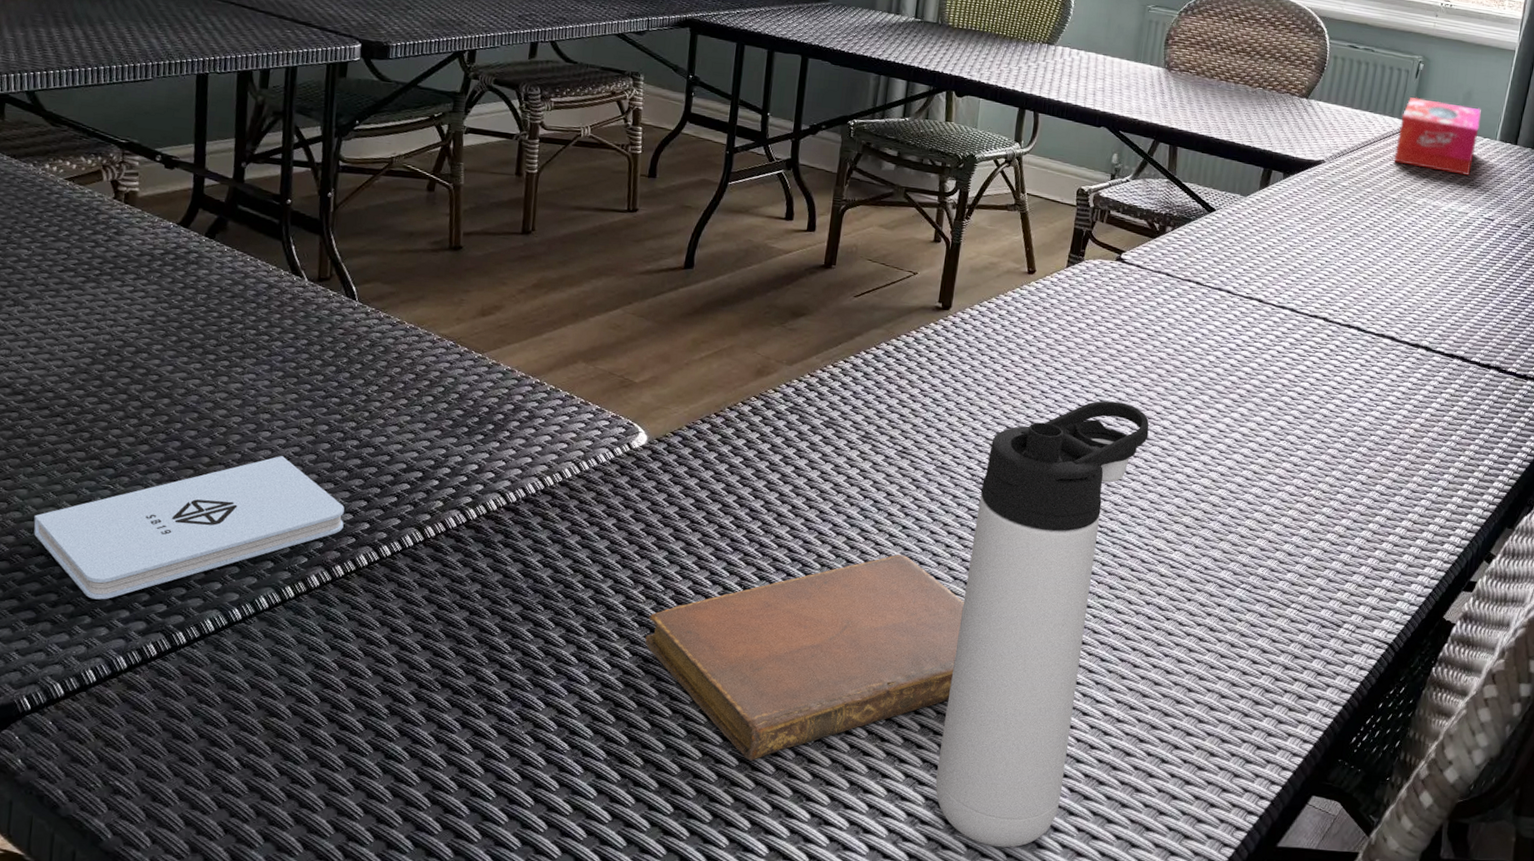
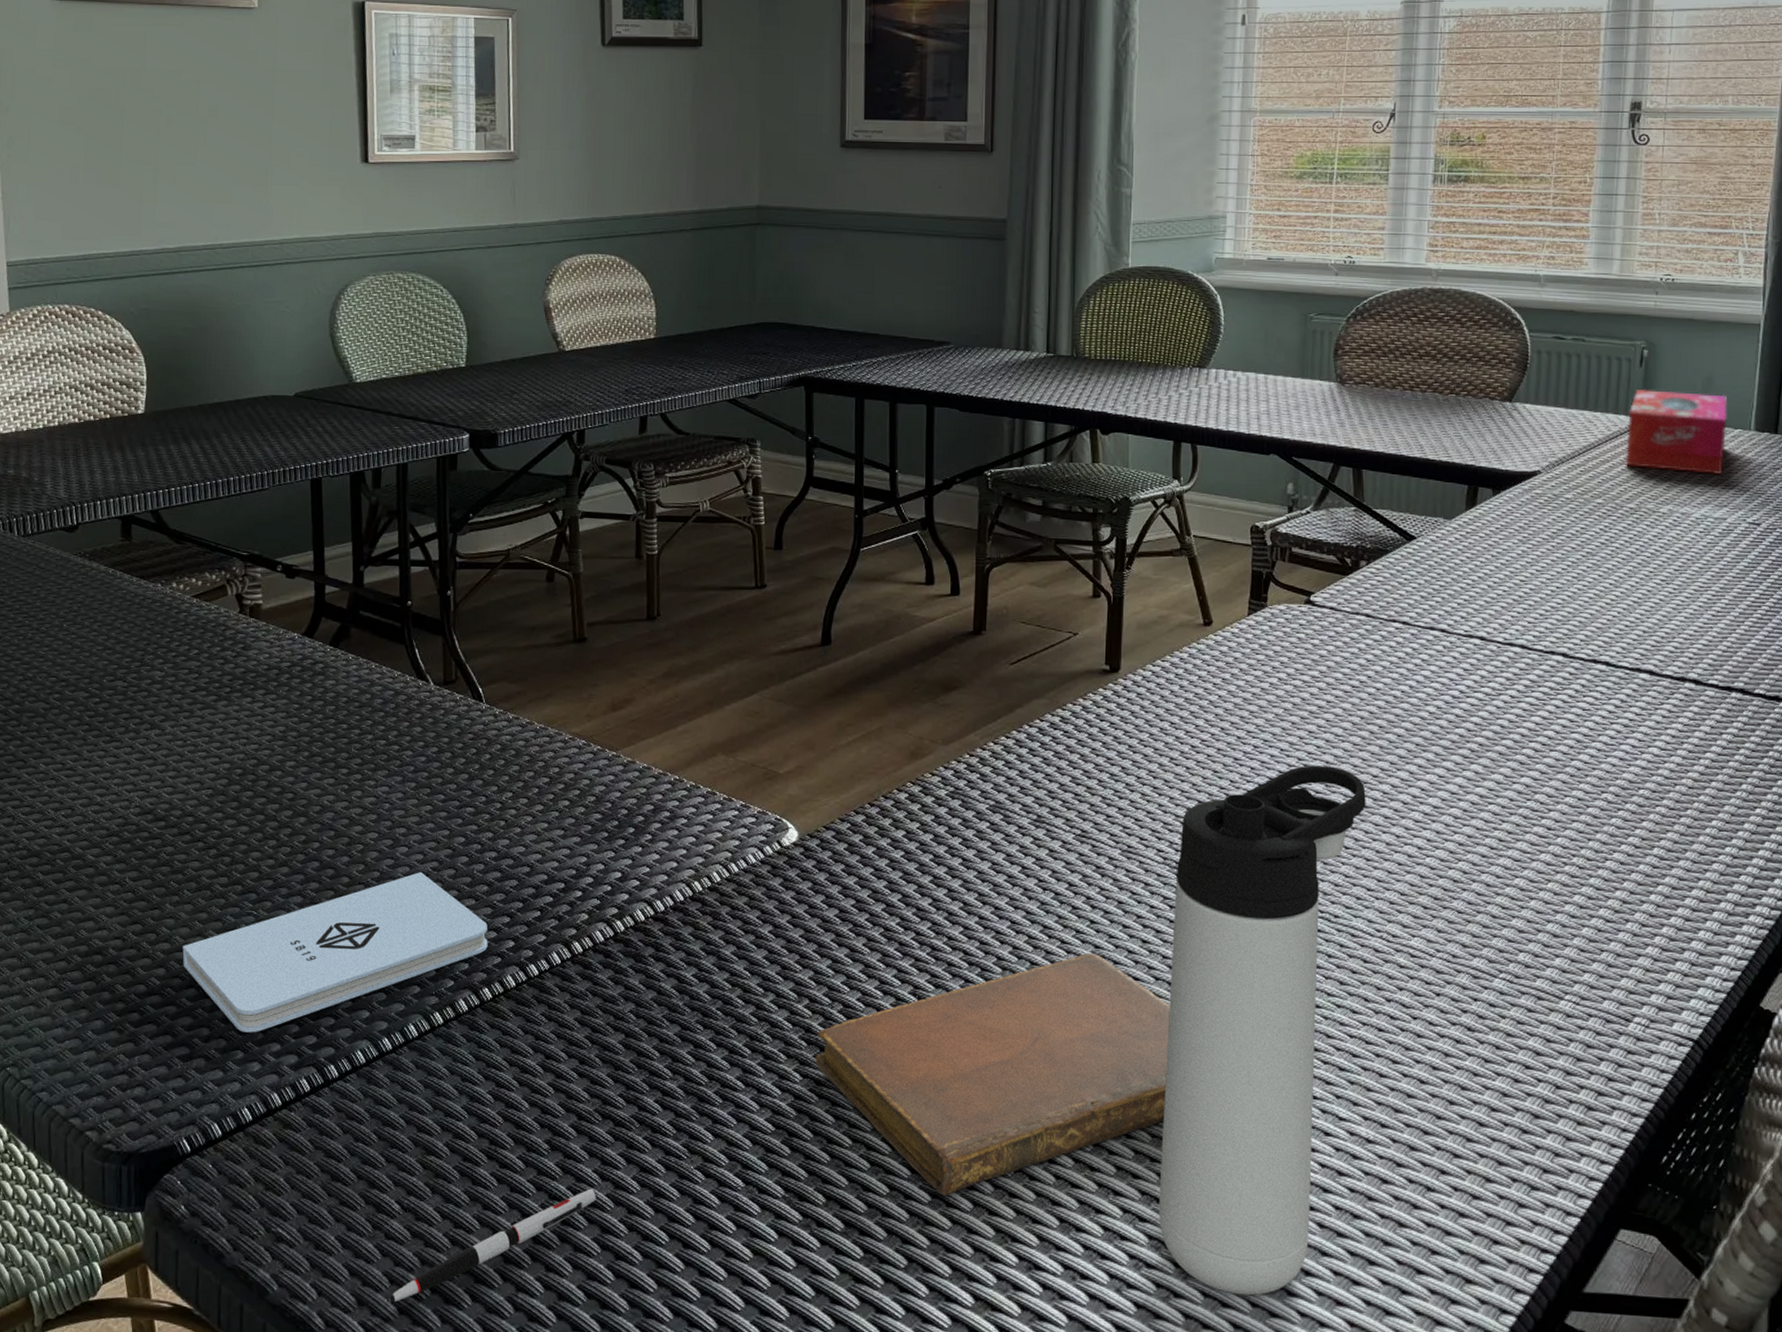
pen: none [220,749,431,850] -> present [387,1188,596,1303]

